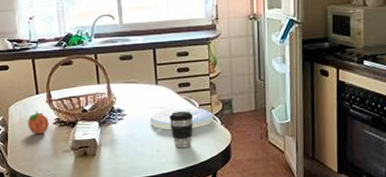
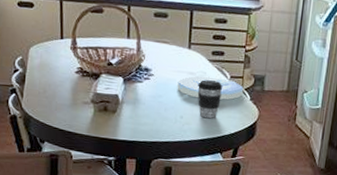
fruit: present [28,111,50,134] -> none [48,56,72,81]

